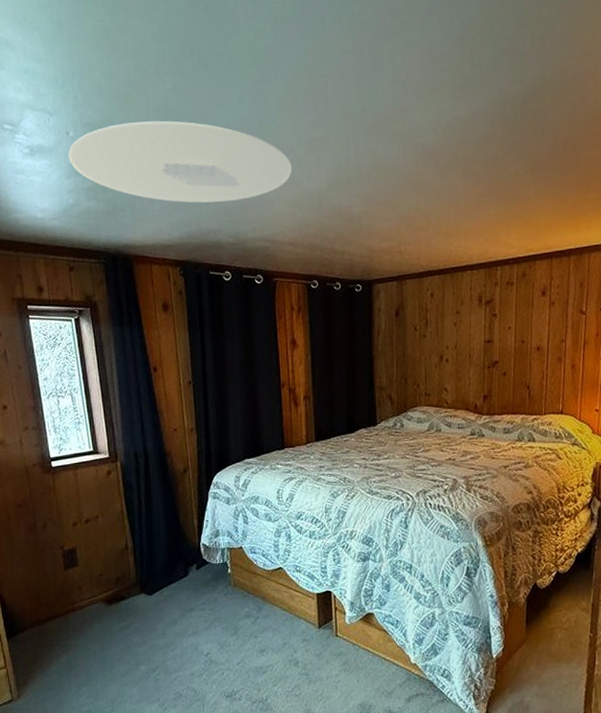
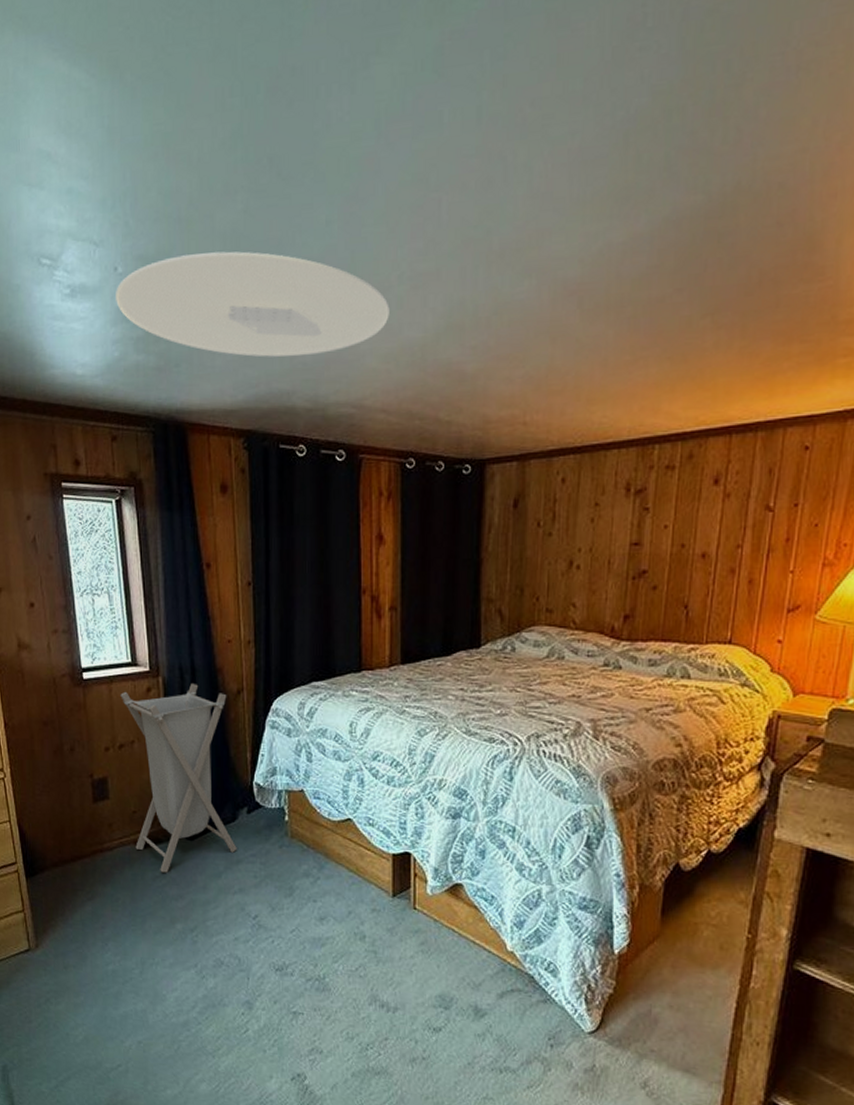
laundry hamper: none [85,466,189,624] -> present [120,684,237,873]

